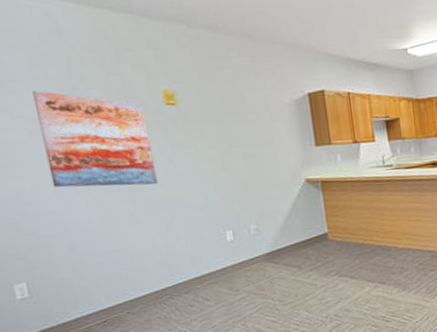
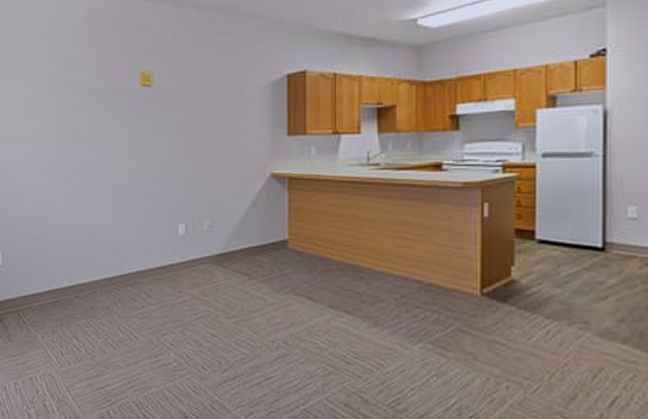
wall art: present [31,90,158,187] -> none [34,71,122,168]

